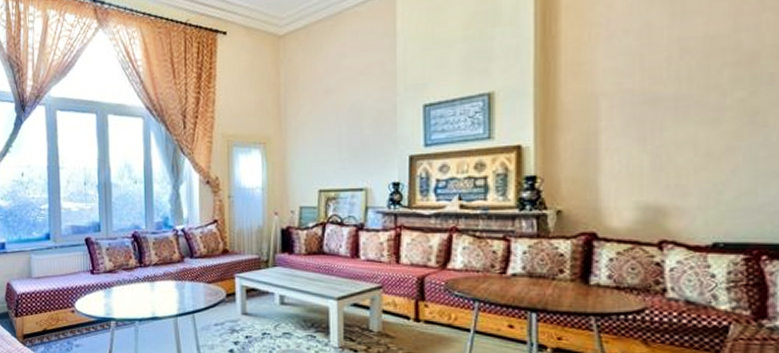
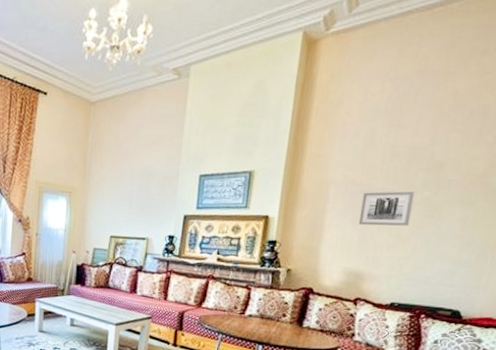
wall art: none [647,94,723,144] -> present [358,191,415,226]

